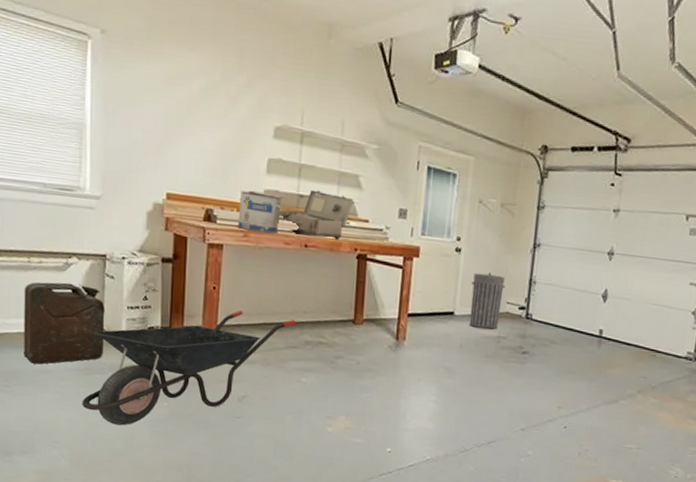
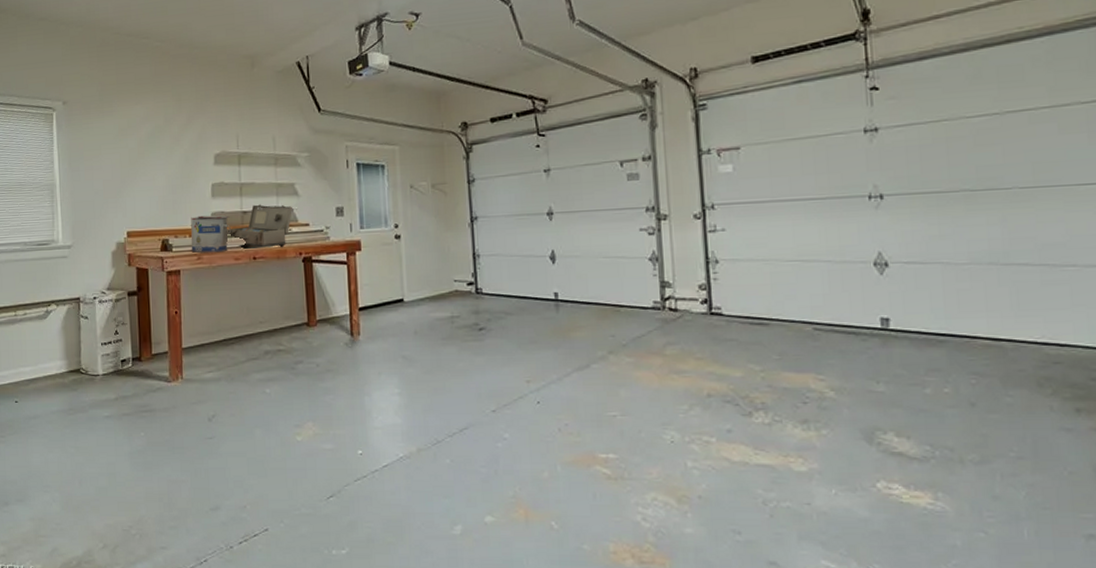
jerry can: present [24,282,105,364] -> none [12,329,83,411]
wheelbarrow: present [82,311,296,426] -> none [68,331,254,461]
trash can: present [469,273,505,330] -> none [416,254,450,312]

